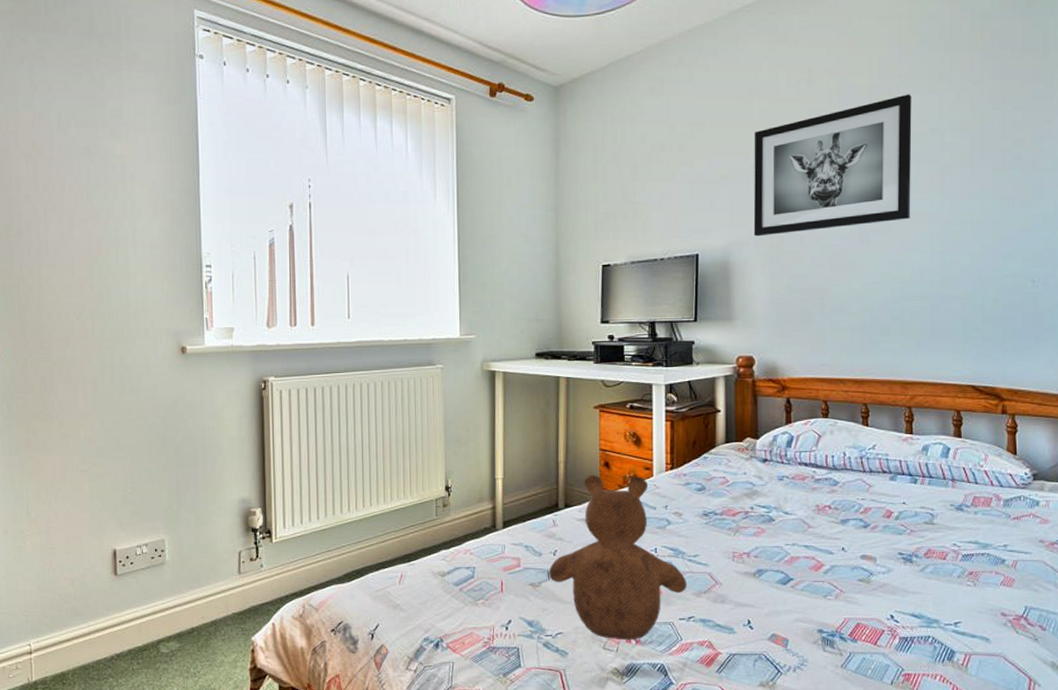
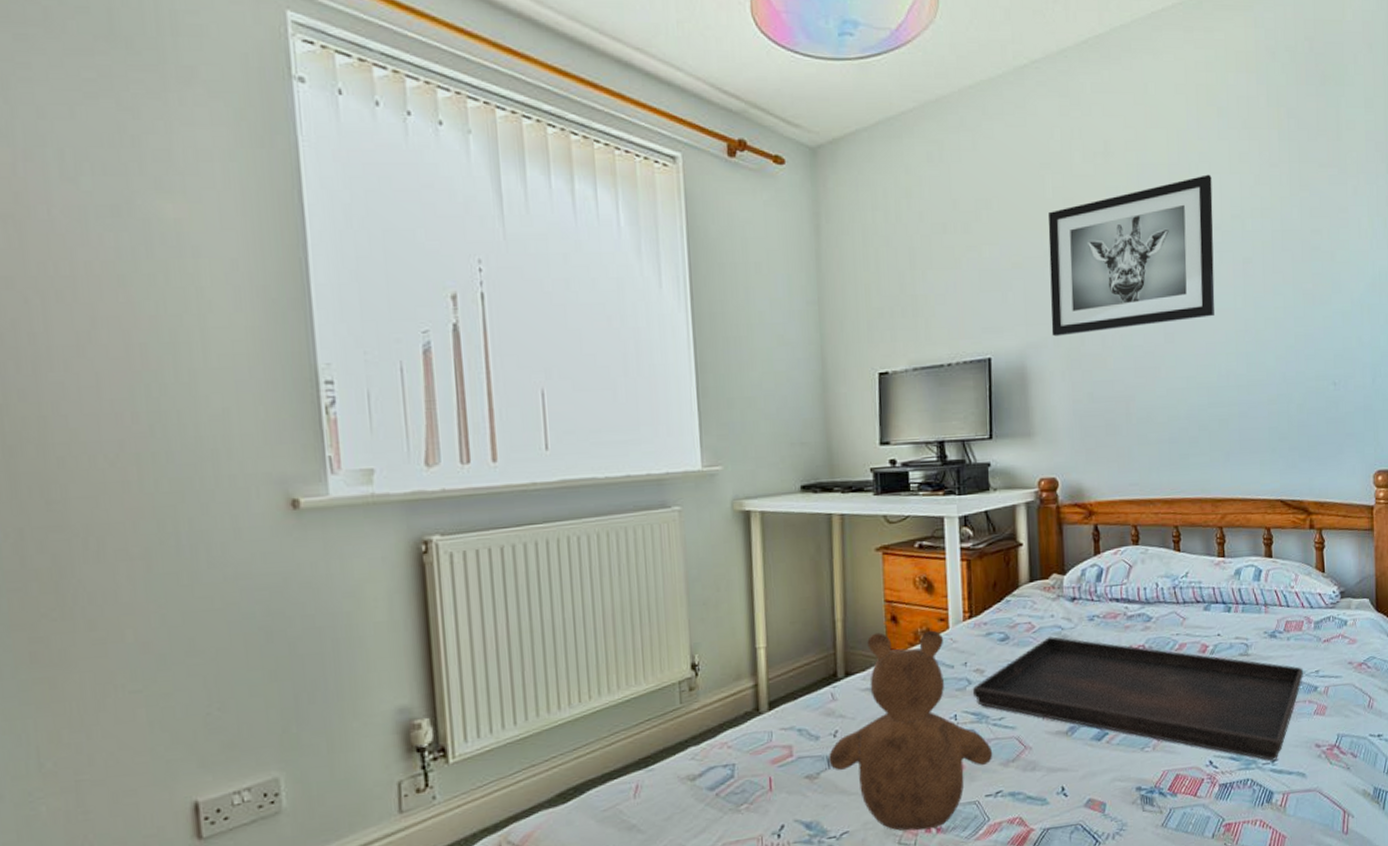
serving tray: none [671,491,990,623] -> present [972,636,1303,761]

